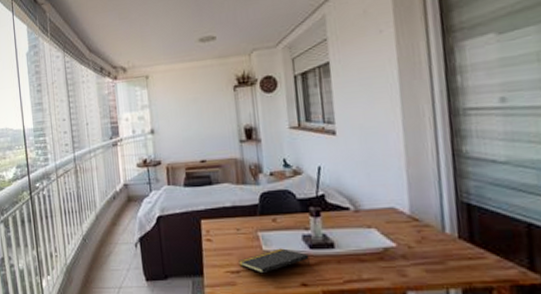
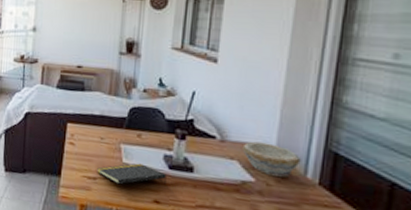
bowl: none [377,205,437,239] -> present [242,141,301,178]

